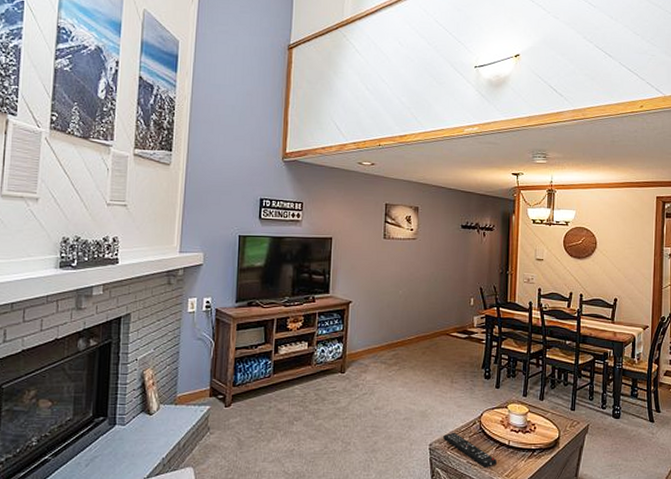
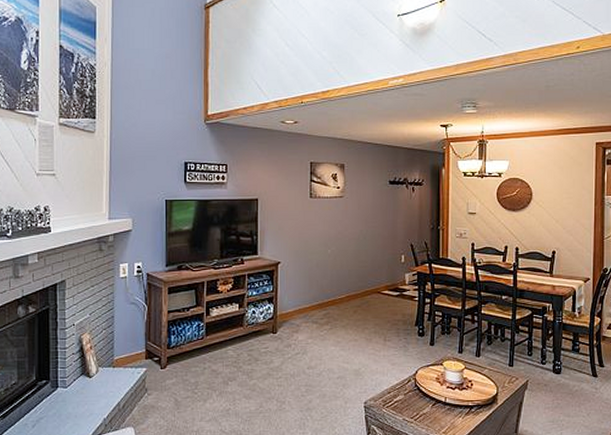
remote control: present [443,432,497,467] -> none [378,390,433,424]

